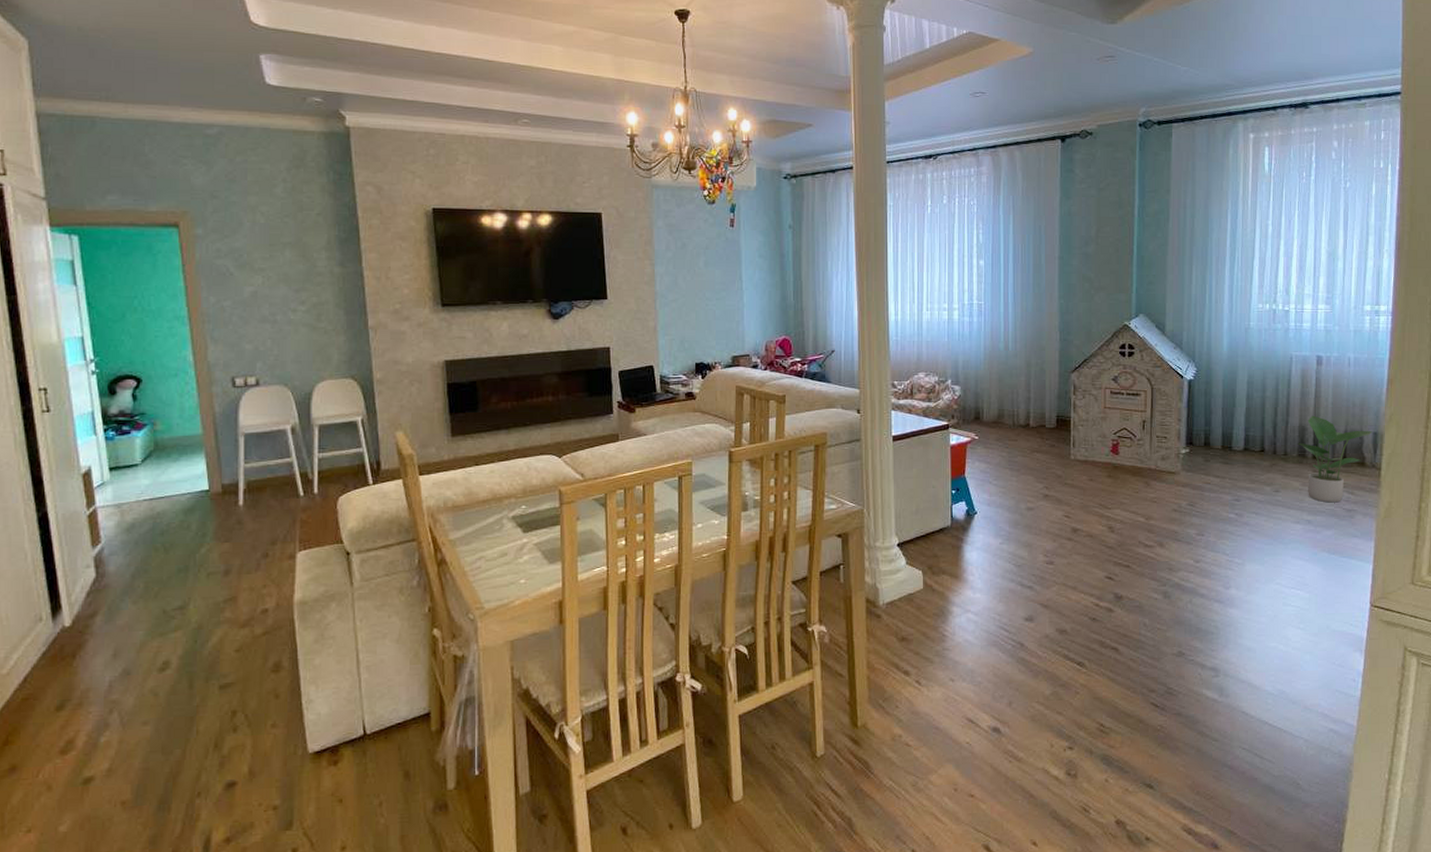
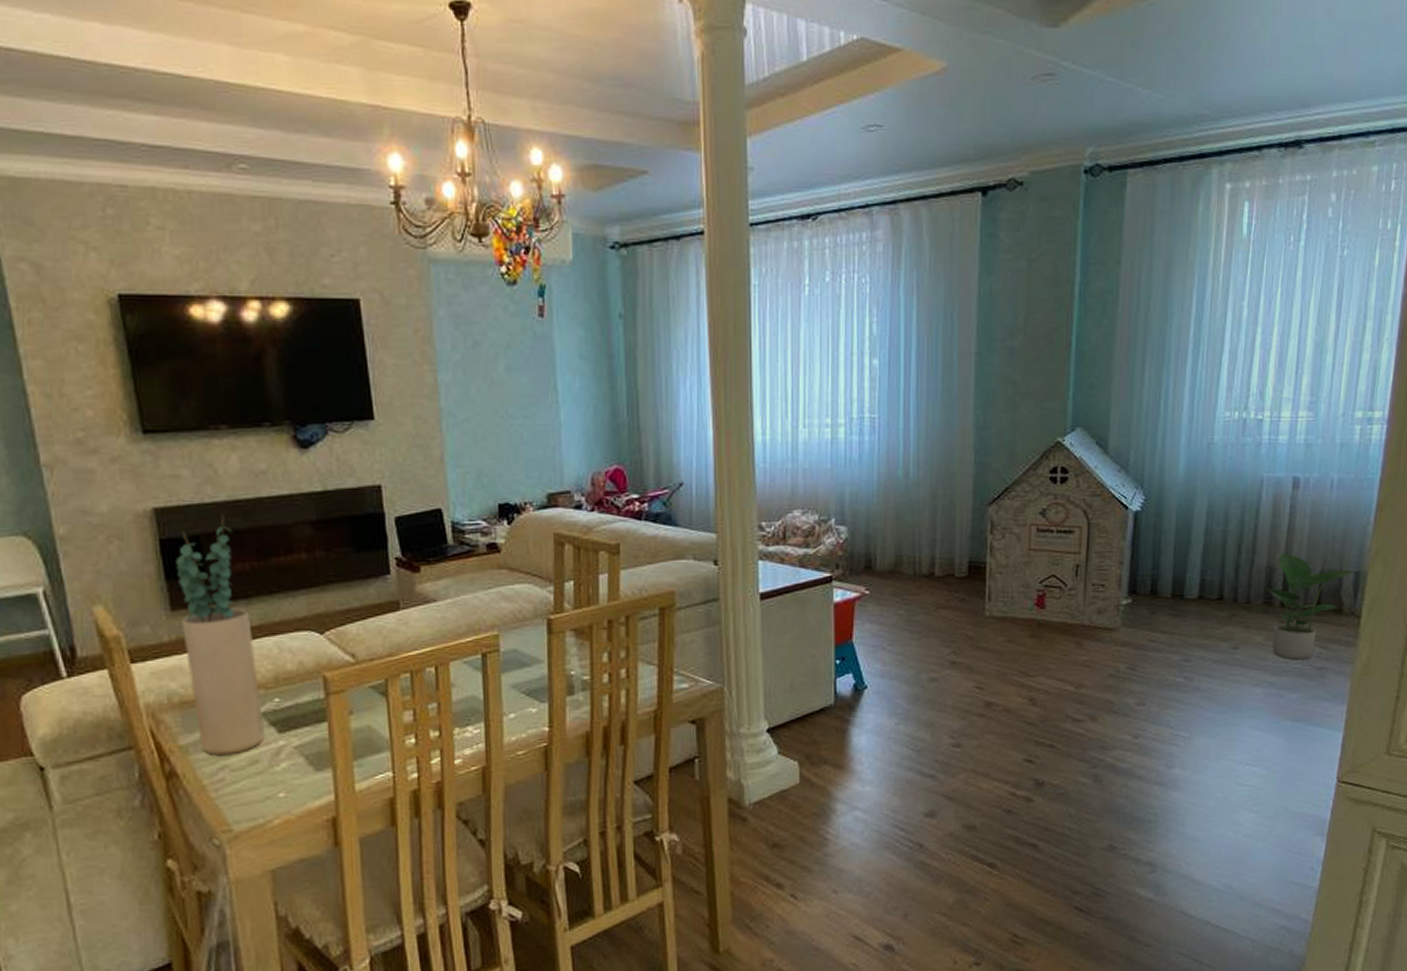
vase: none [457,366,513,549] -> present [175,514,265,756]

